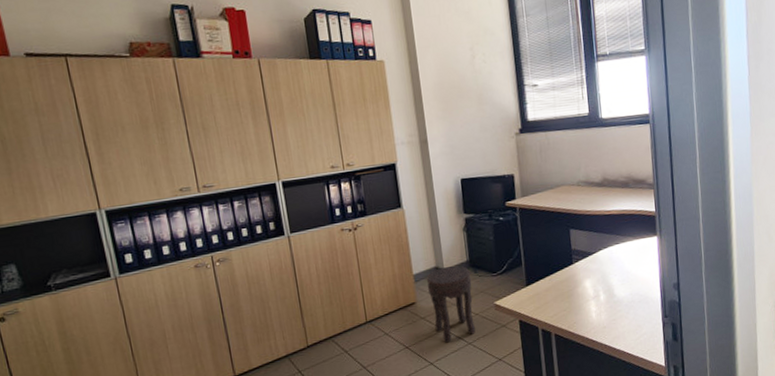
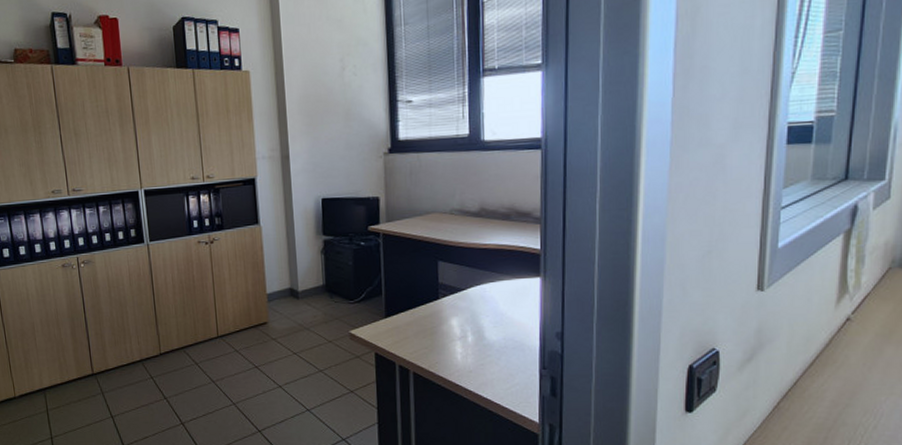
side table: present [426,266,475,343] -> none [279,289,327,367]

